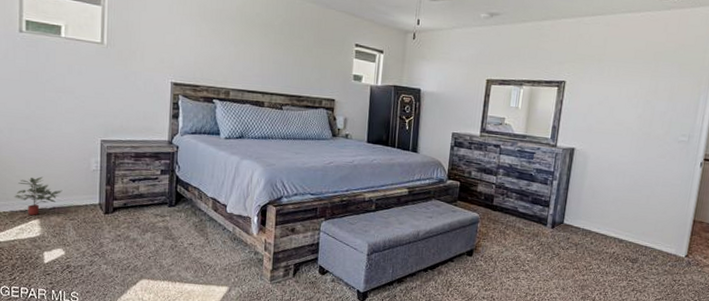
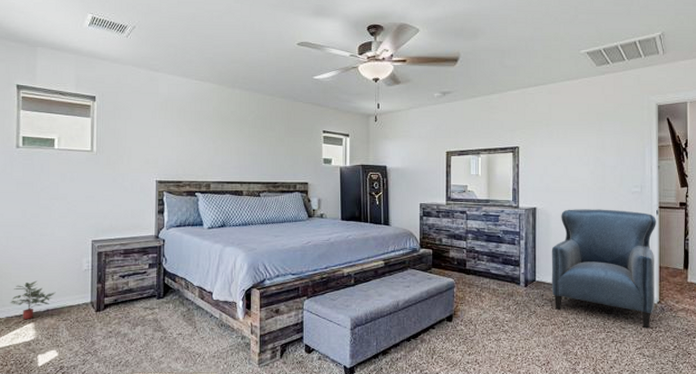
armchair: none [578,153,699,281] -> present [551,209,656,329]

